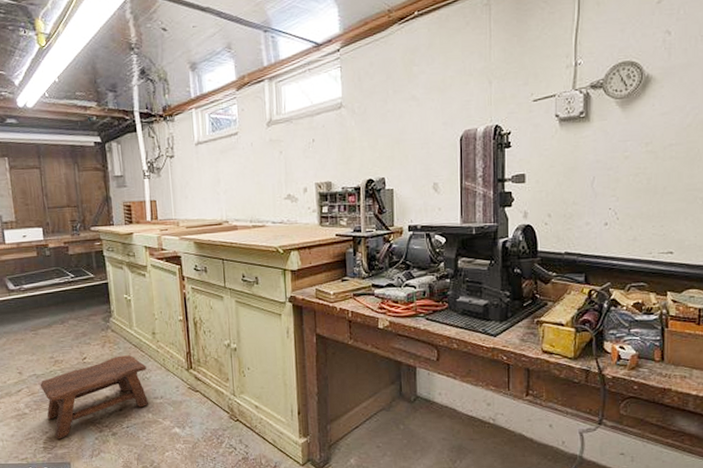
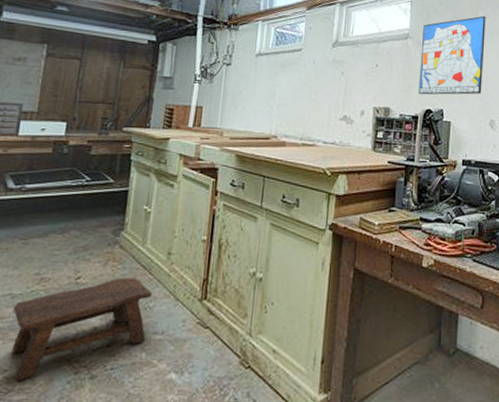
wall art: none [356,72,423,165] -> present [418,15,486,95]

